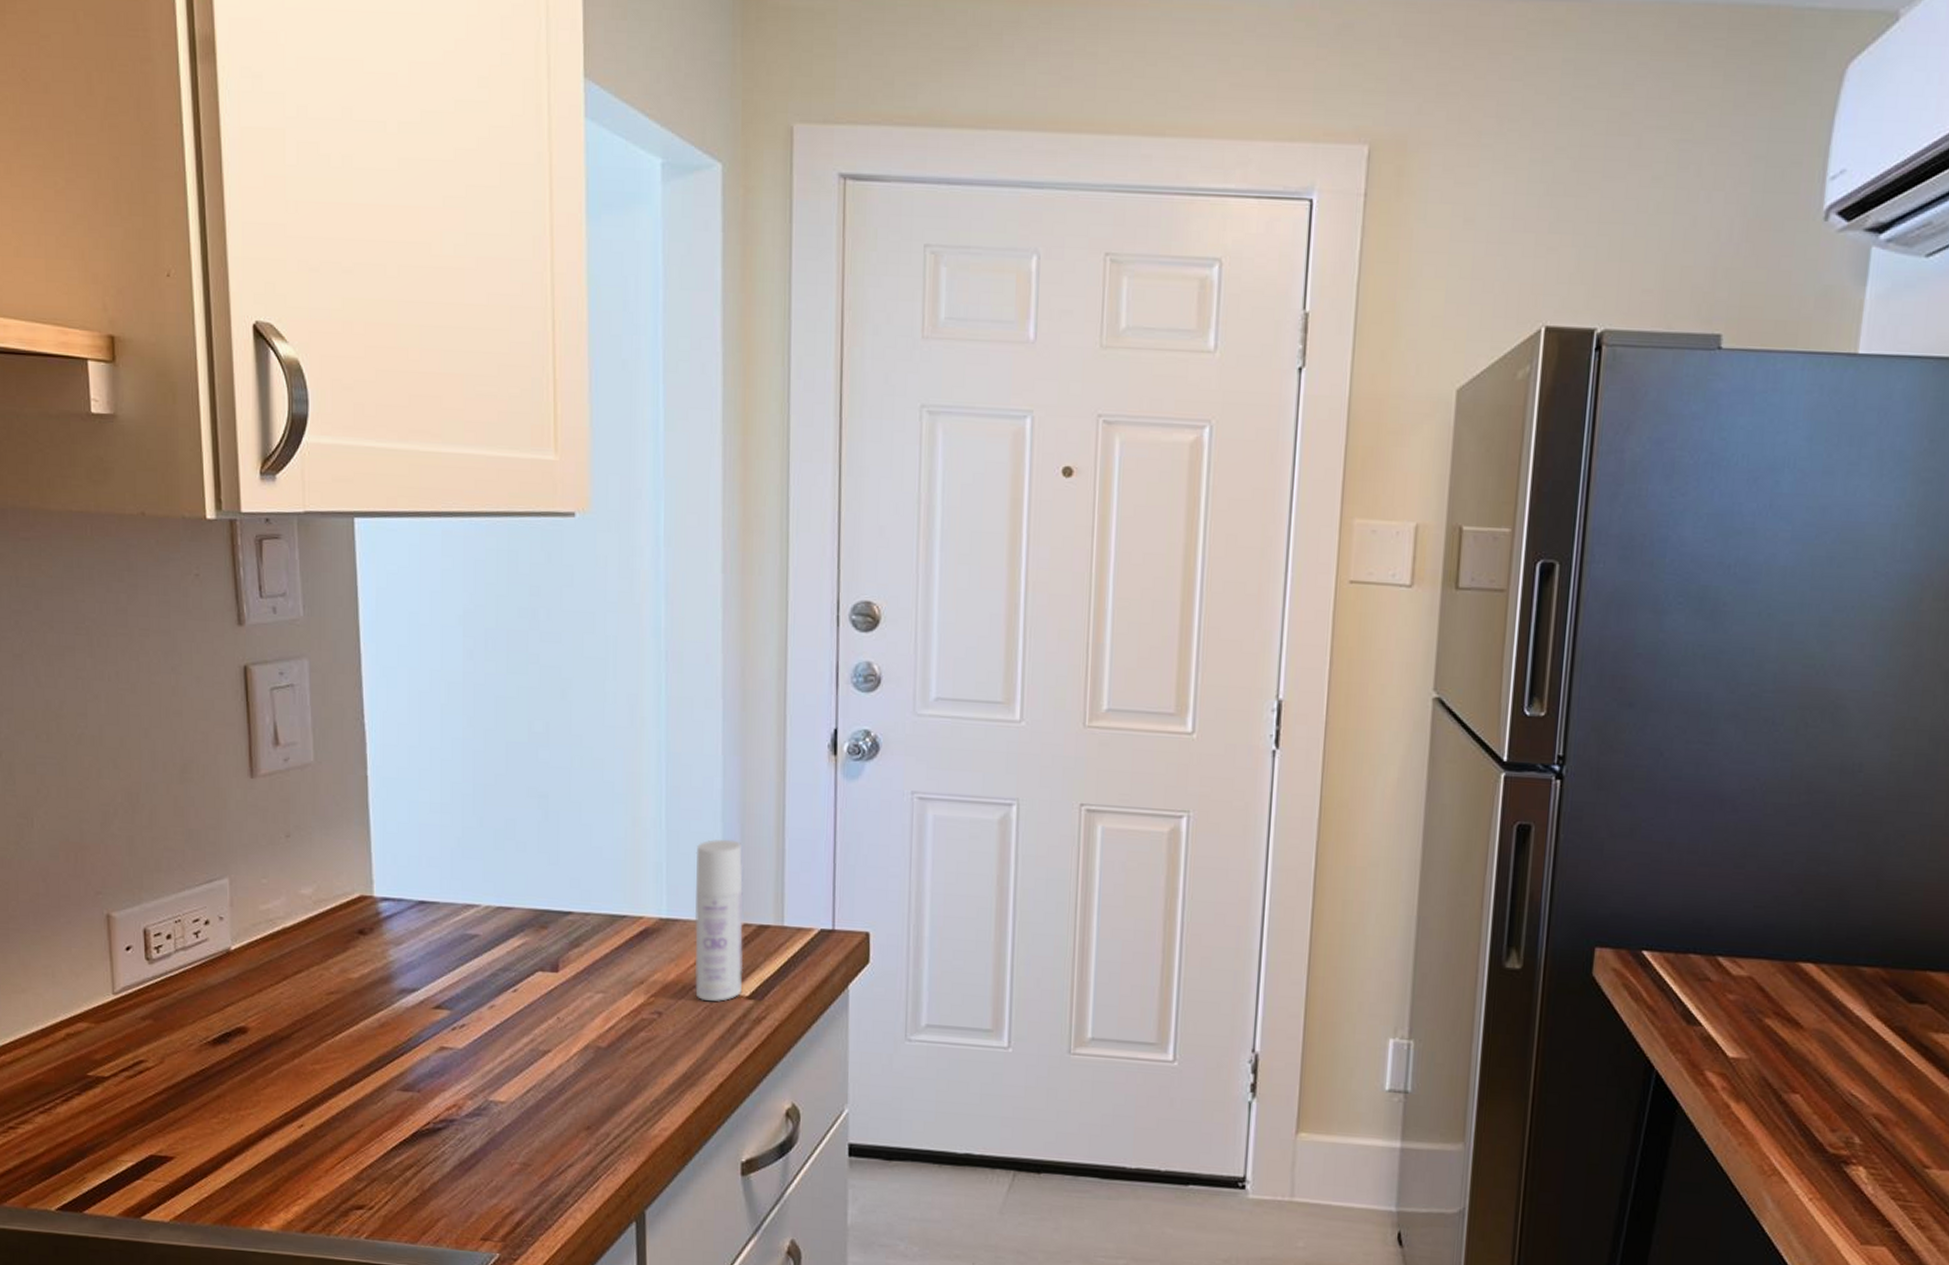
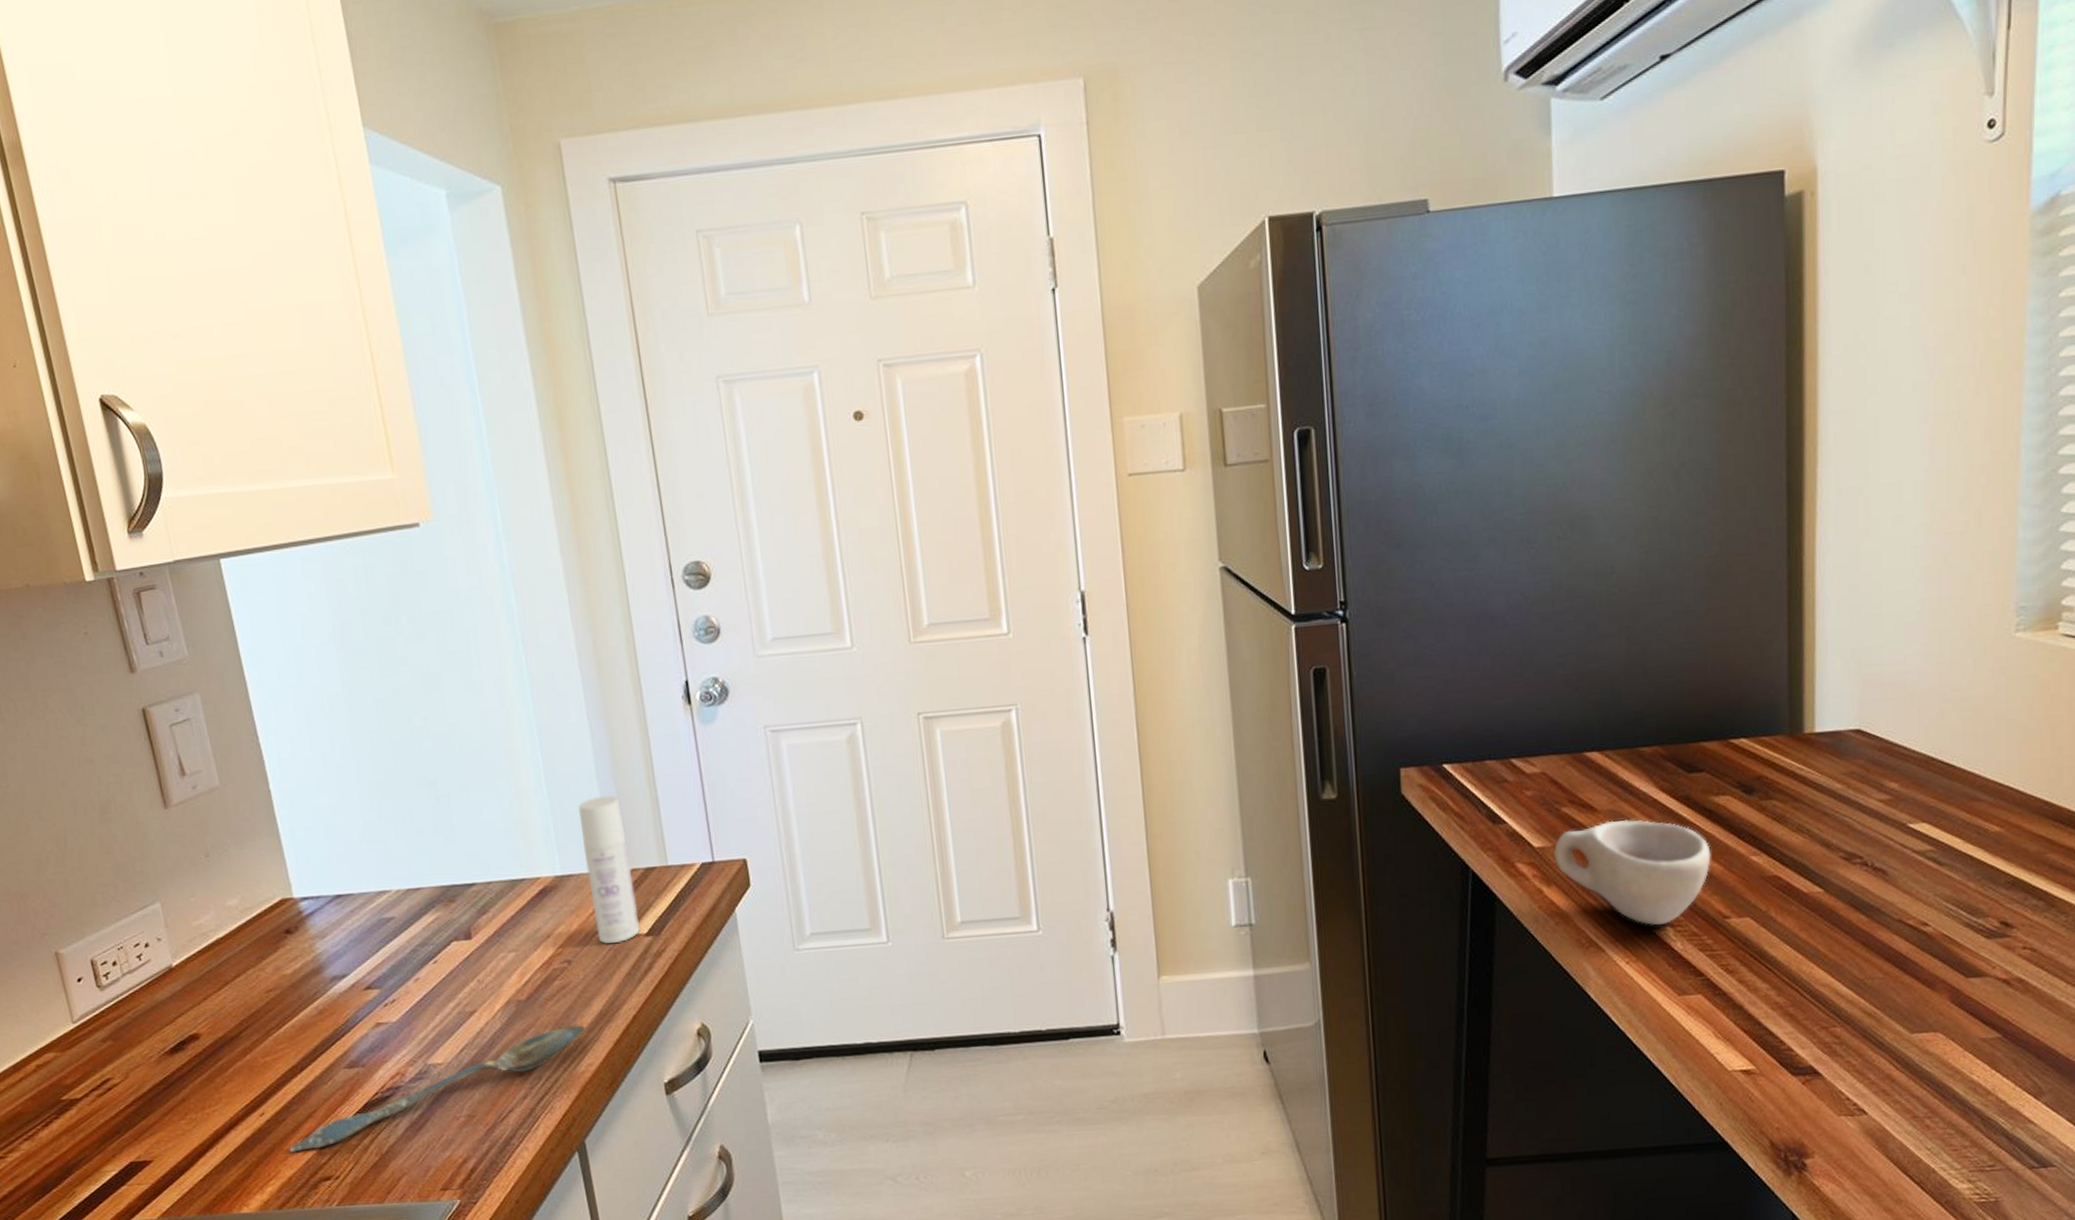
spoon: none [324,1082,666,1174] -> present [289,1025,586,1153]
cup: none [1748,1041,1921,1164] -> present [1554,819,1711,925]

